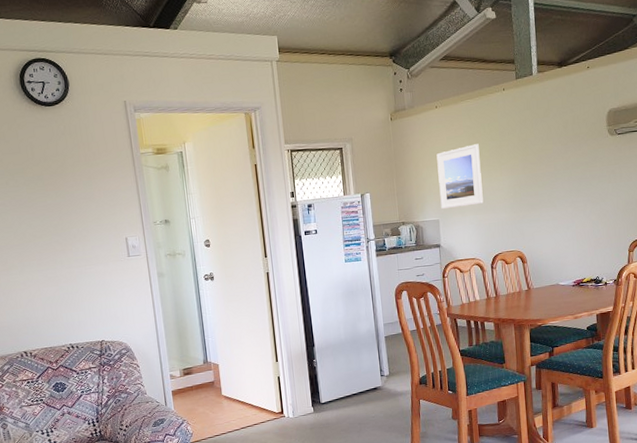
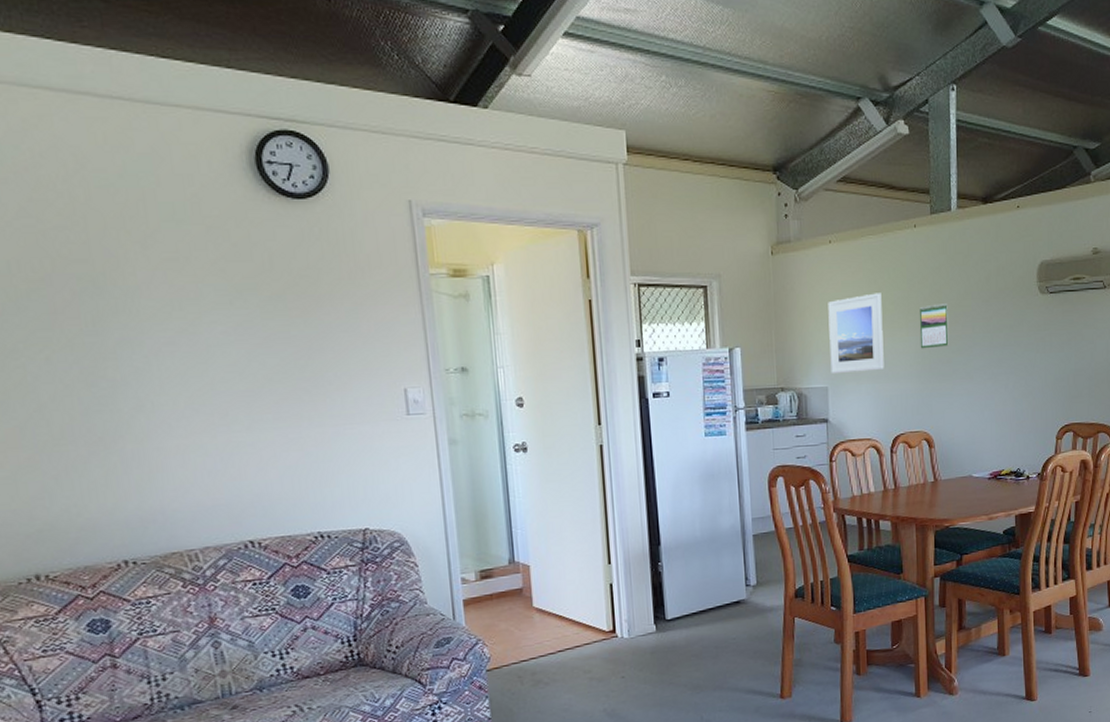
calendar: none [510,149,535,186] -> present [919,304,949,349]

